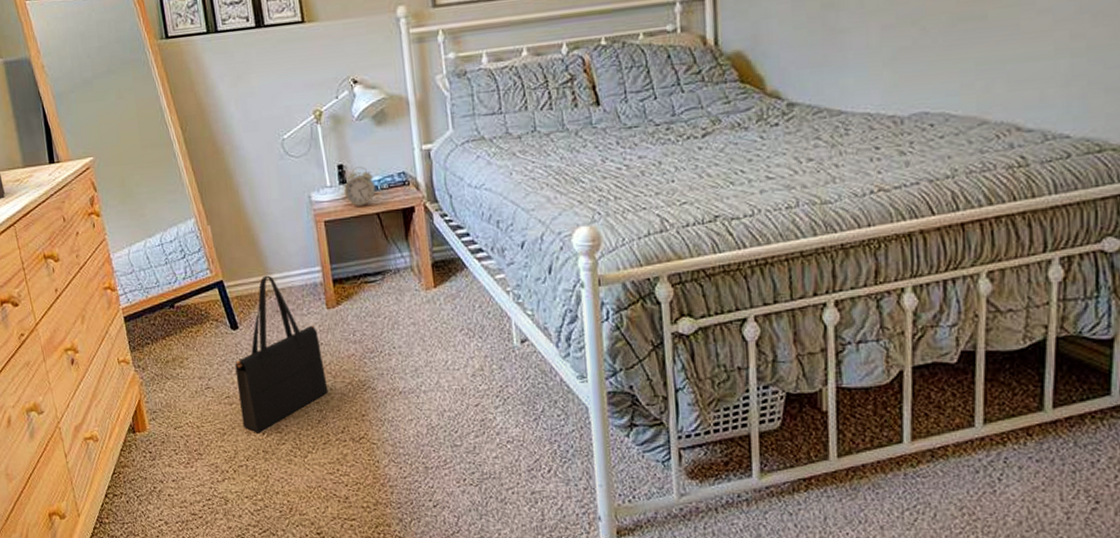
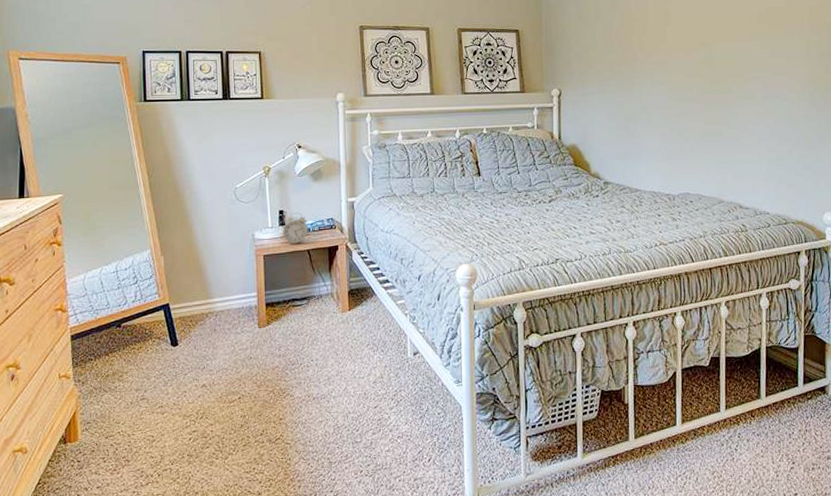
tote bag: present [235,275,328,433] -> none [171,299,252,439]

